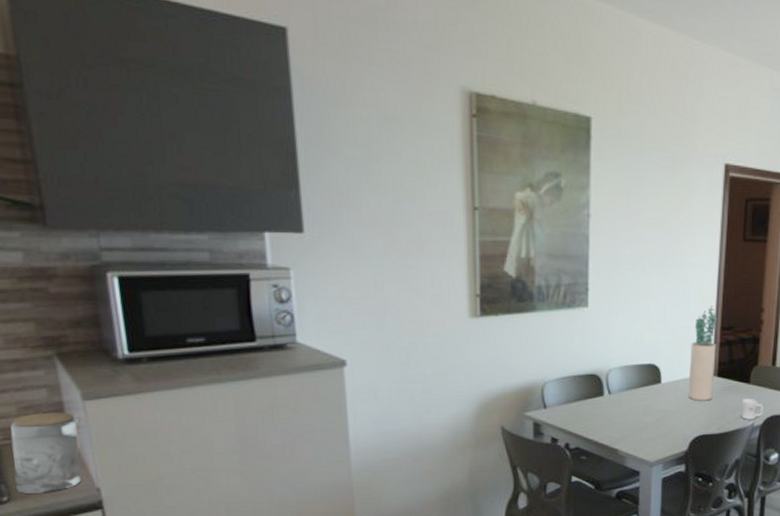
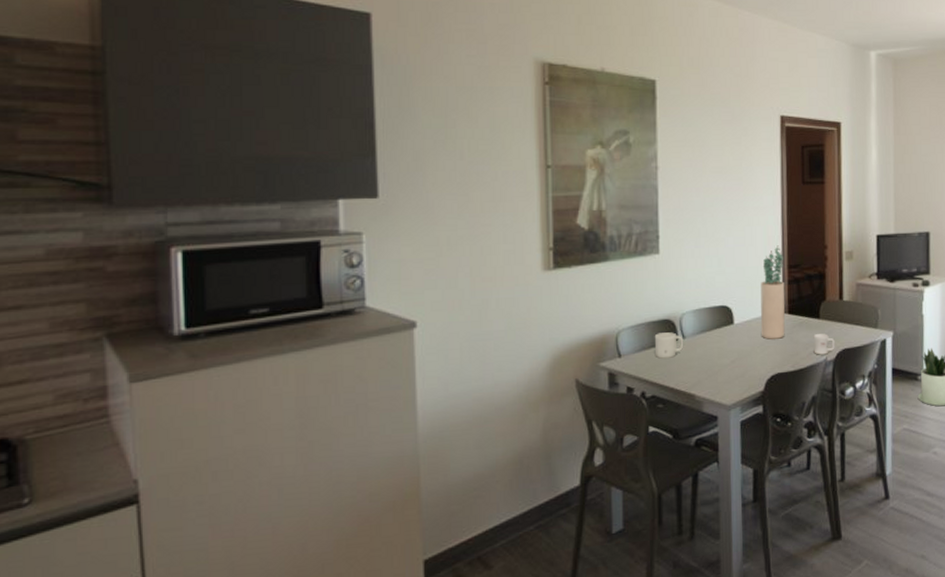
jar: present [10,412,81,493] -> none [39,397,120,493]
mug: none [580,387,610,414] -> present [654,332,684,360]

